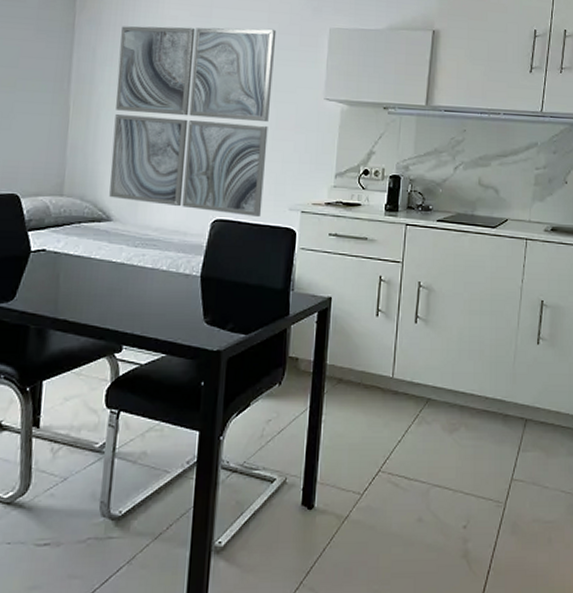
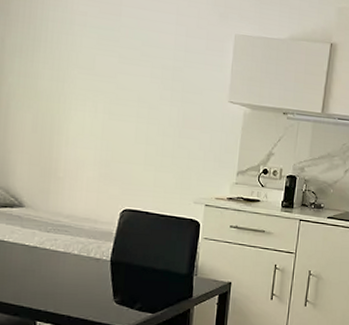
wall art: present [109,26,277,218] -> none [21,18,184,209]

